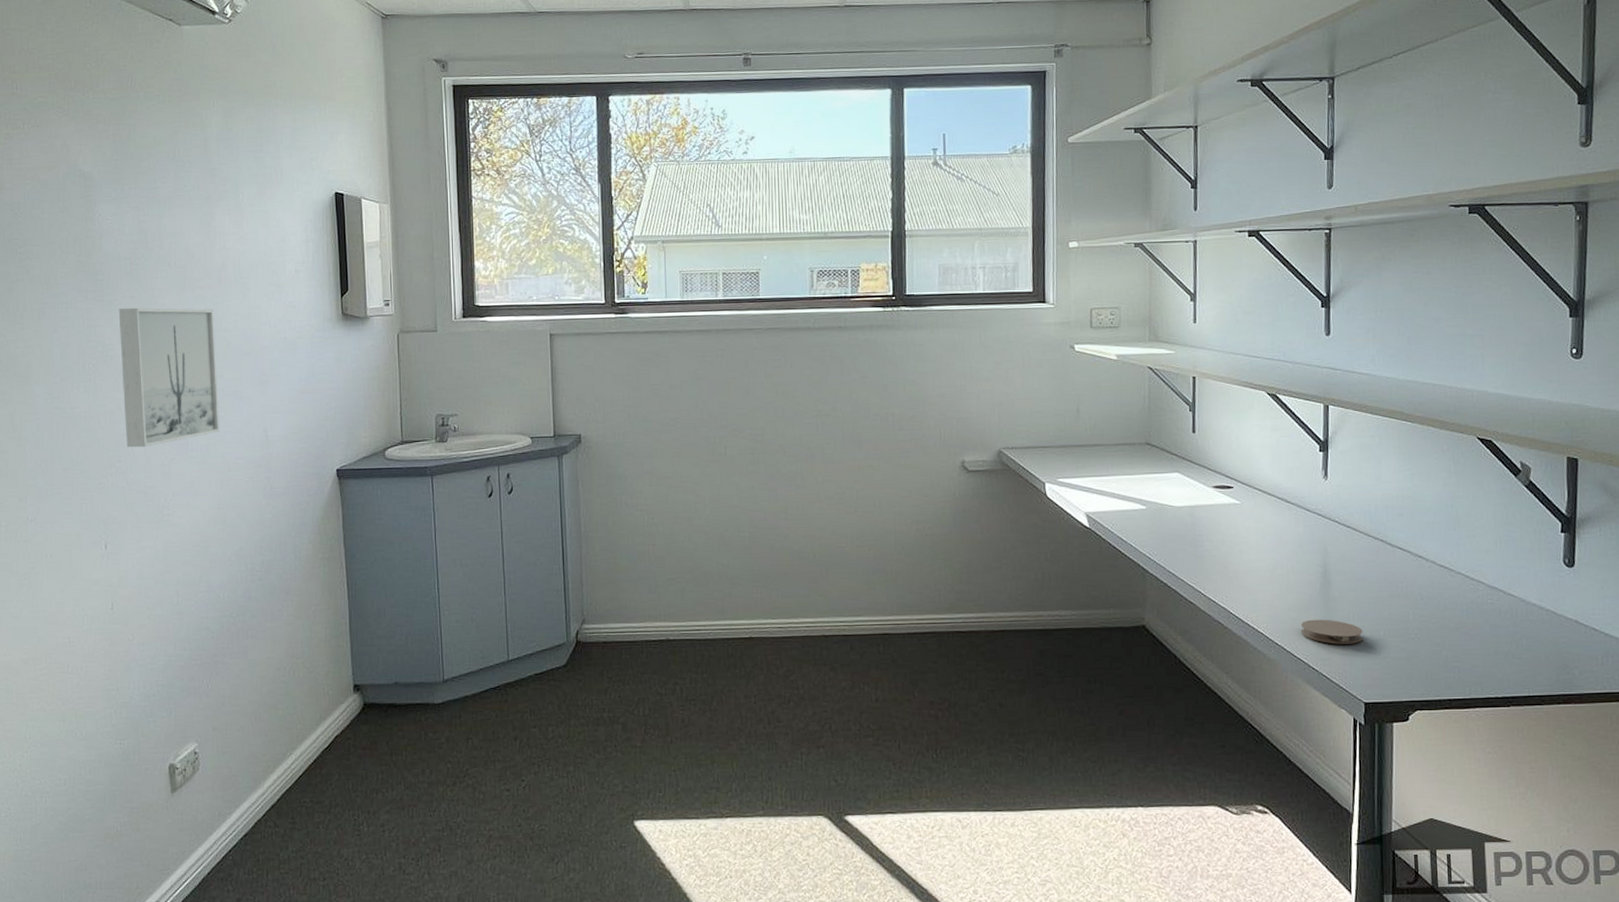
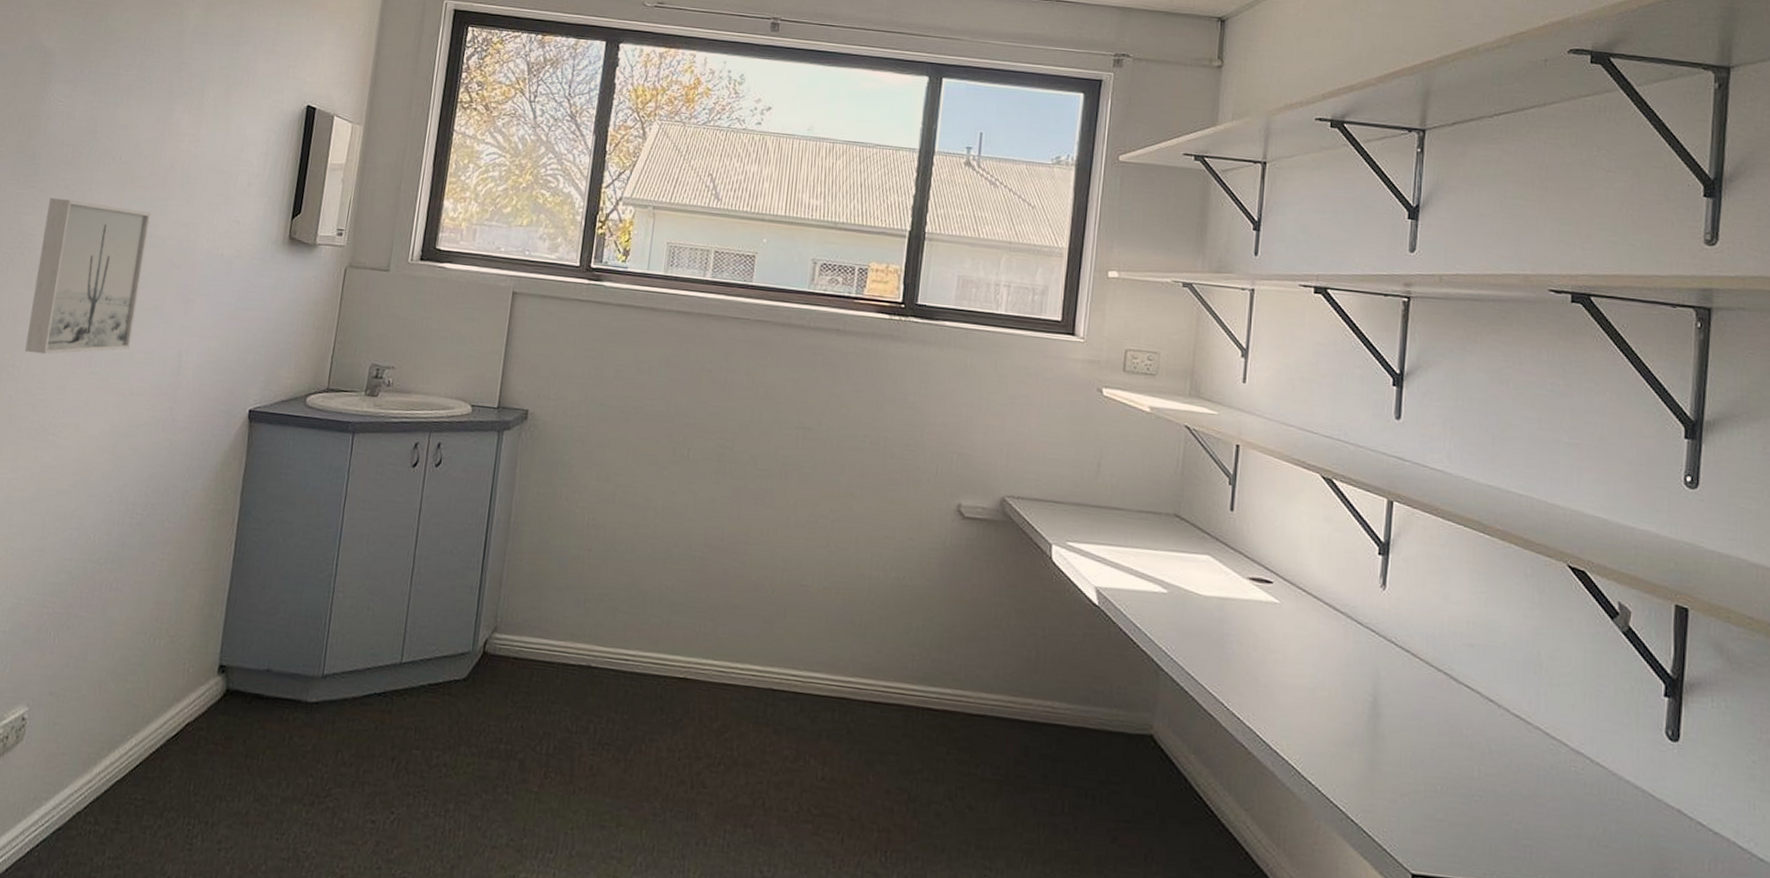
coaster: present [1300,619,1363,644] -> none [1340,758,1416,798]

